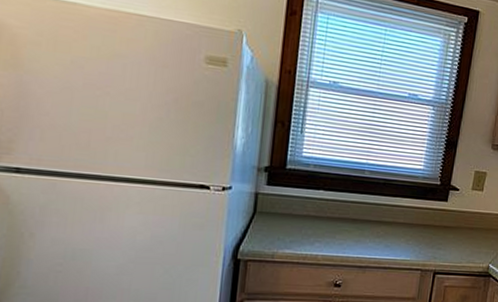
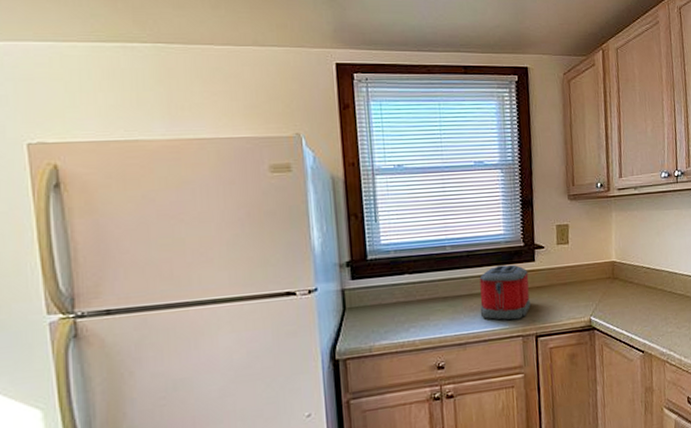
toaster: none [385,199,439,254] -> present [479,264,531,320]

